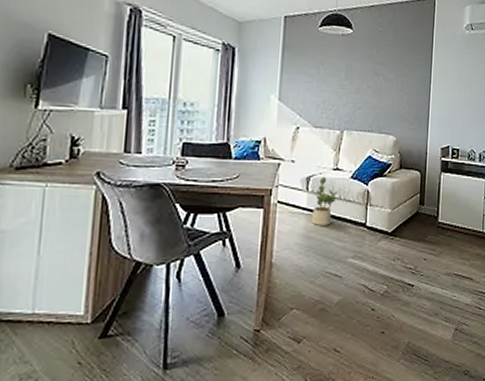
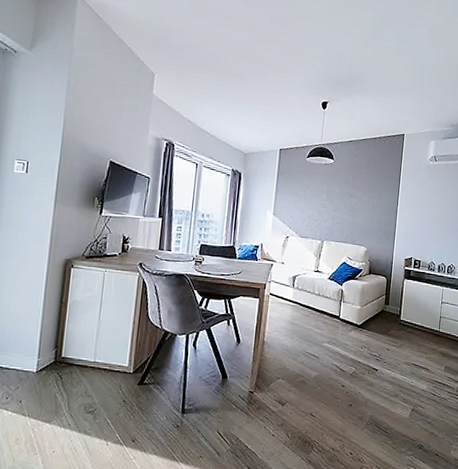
potted plant: present [312,176,338,226] -> none [296,276,317,316]

